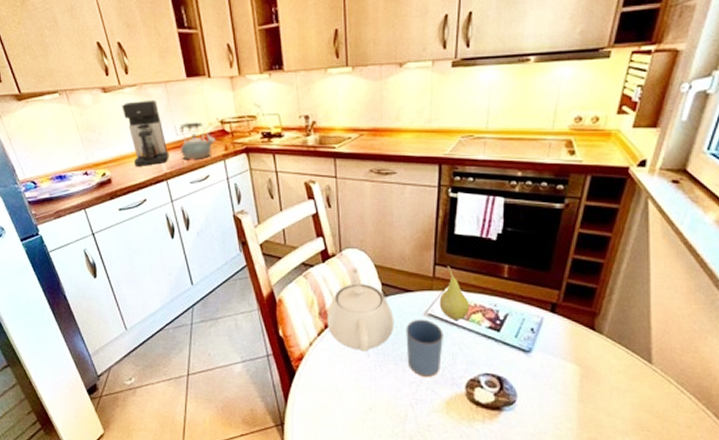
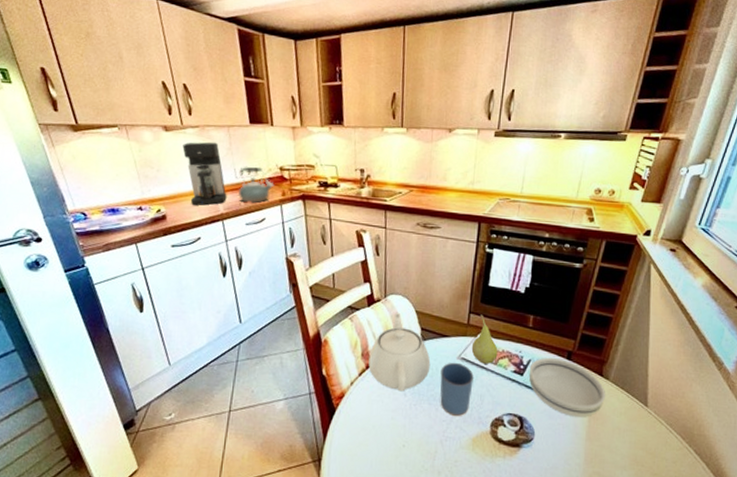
bowl: none [506,310,599,377] -> present [528,357,605,417]

